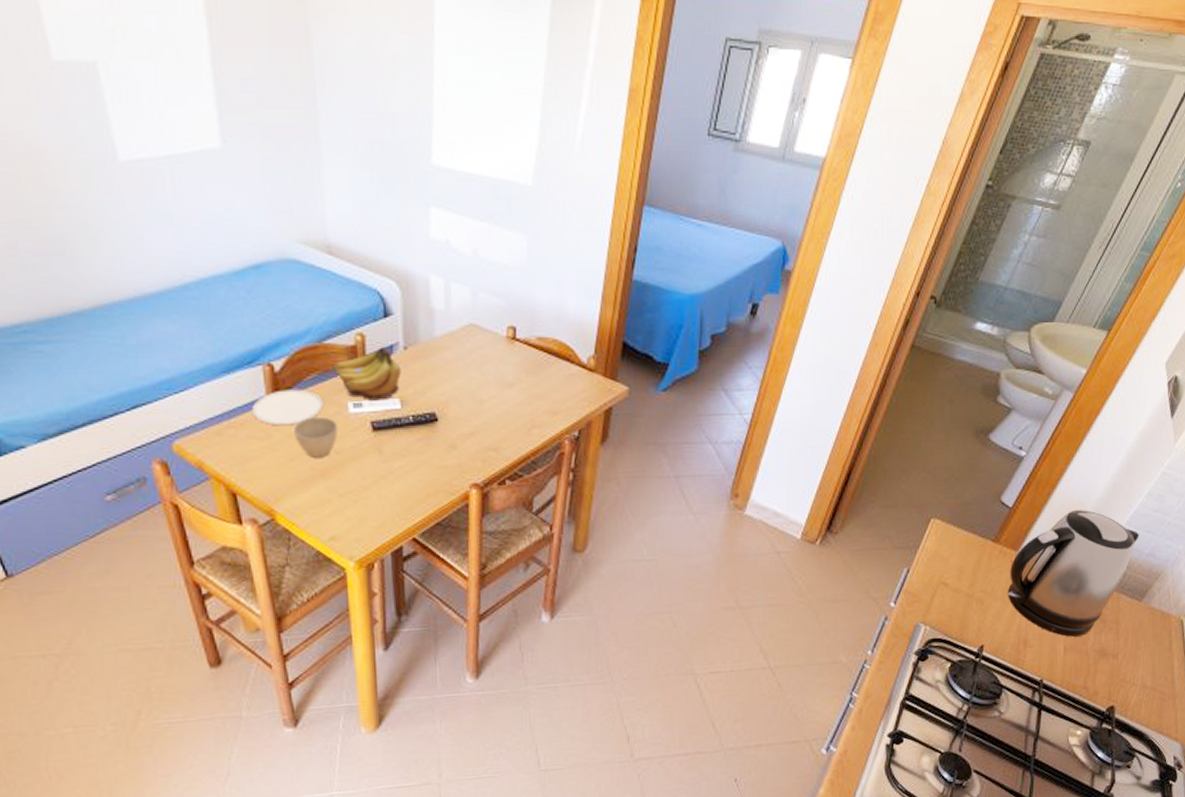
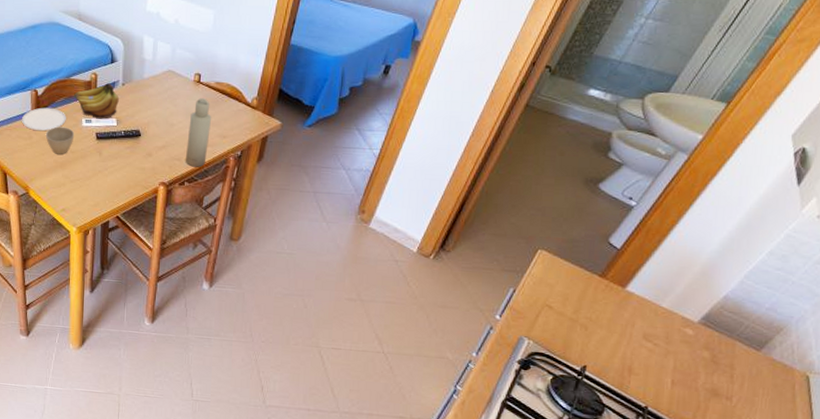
bottle: none [503,360,536,458] -> present [185,97,212,167]
kettle: present [1008,510,1140,637] -> none [613,259,759,374]

